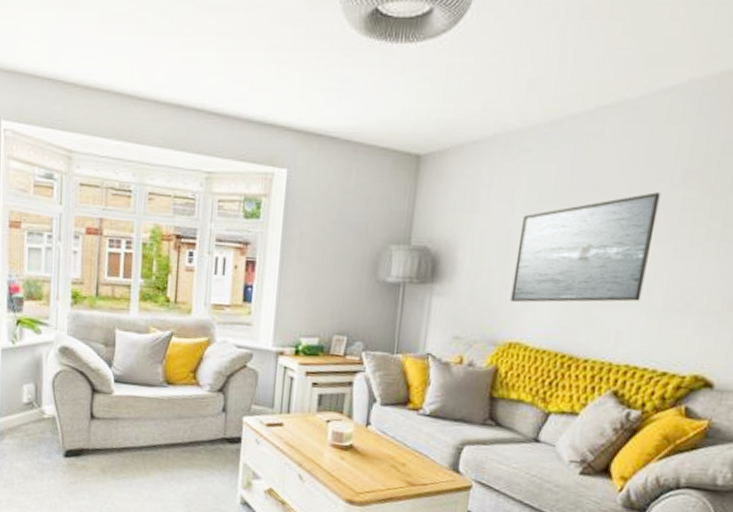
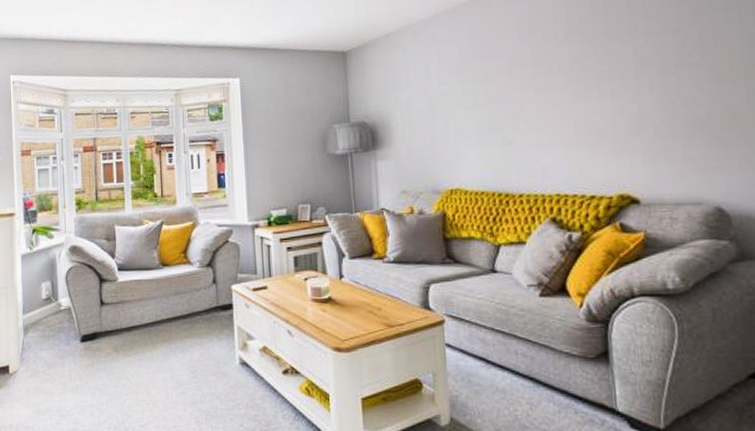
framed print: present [510,192,661,303] -> none [439,51,555,156]

